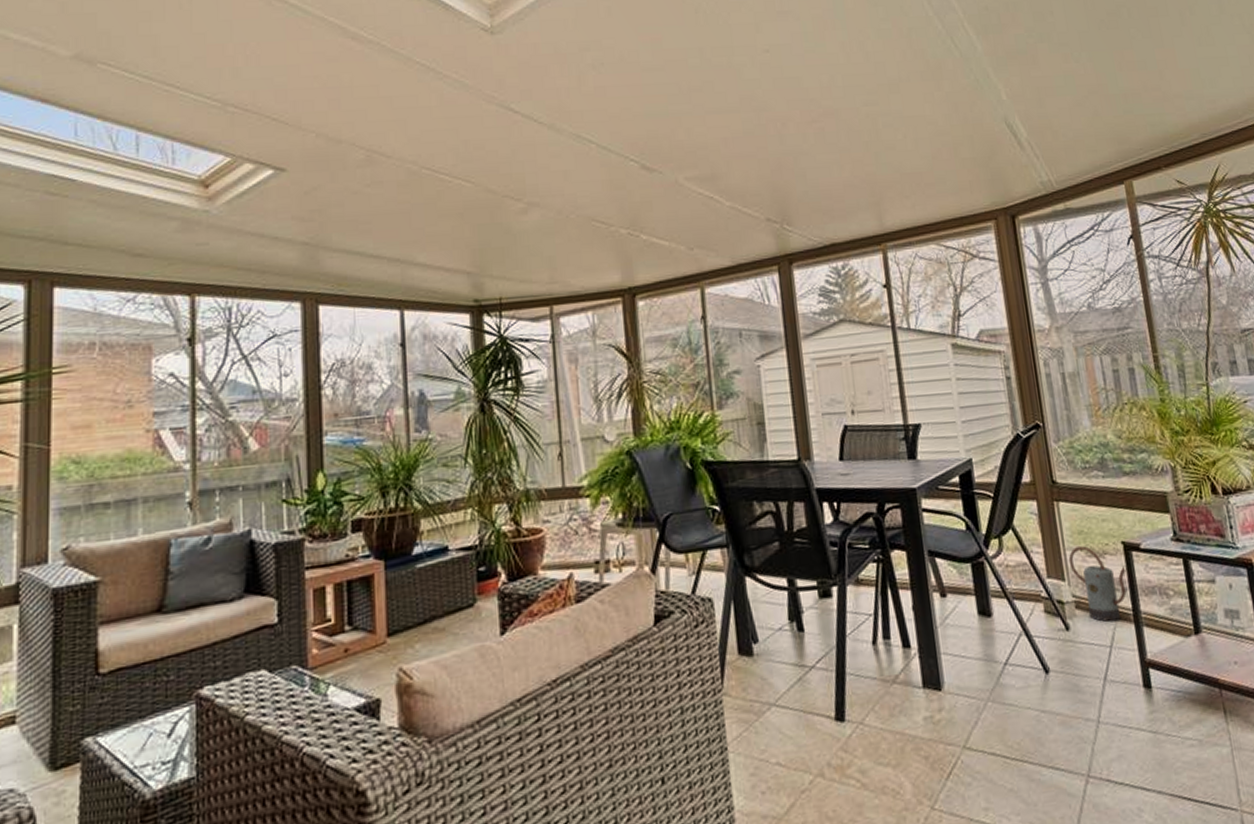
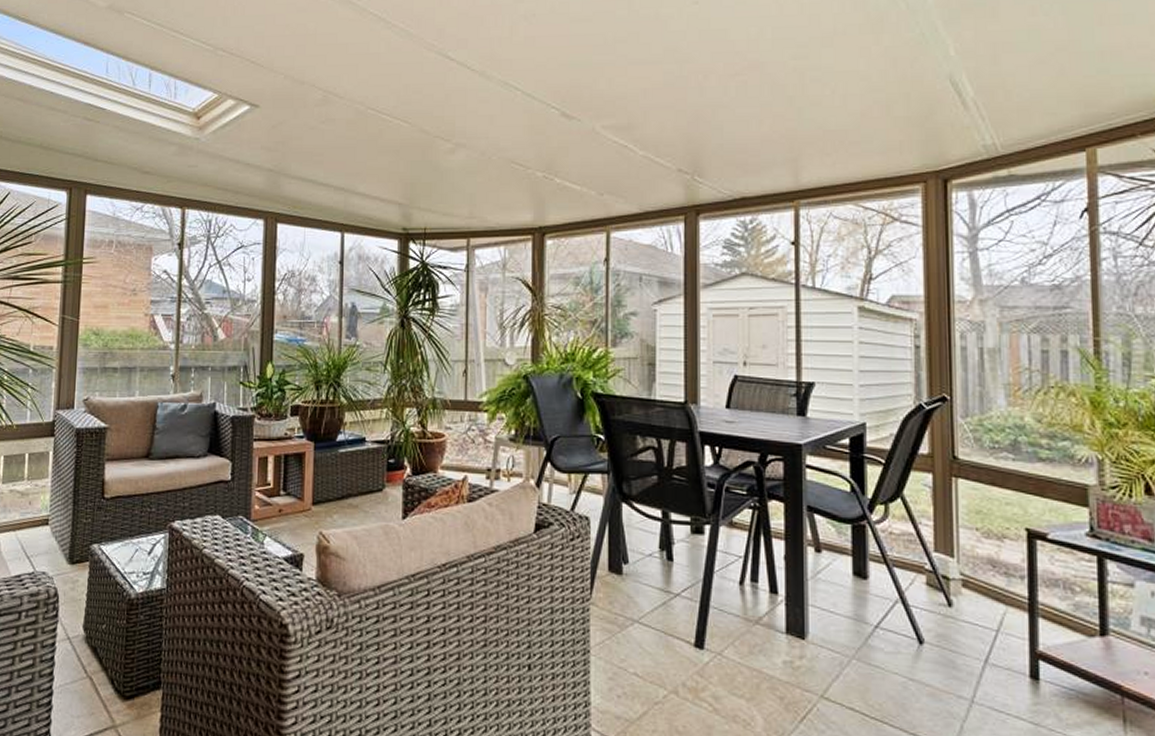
watering can: present [1068,546,1127,622] -> none [961,526,1028,607]

